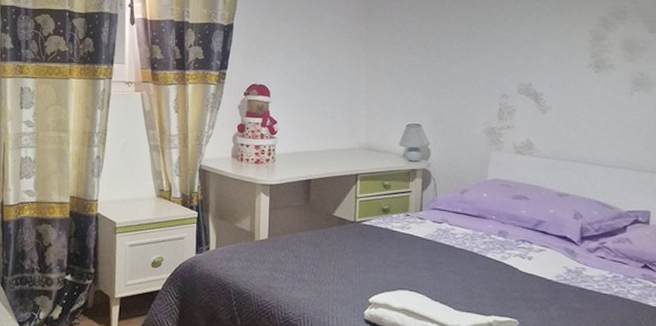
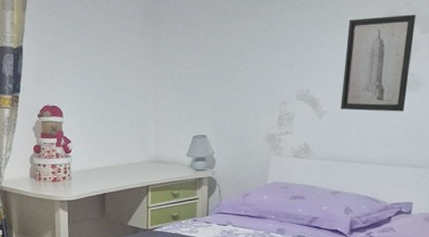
wall art: none [565,13,643,112] -> present [341,14,416,112]

